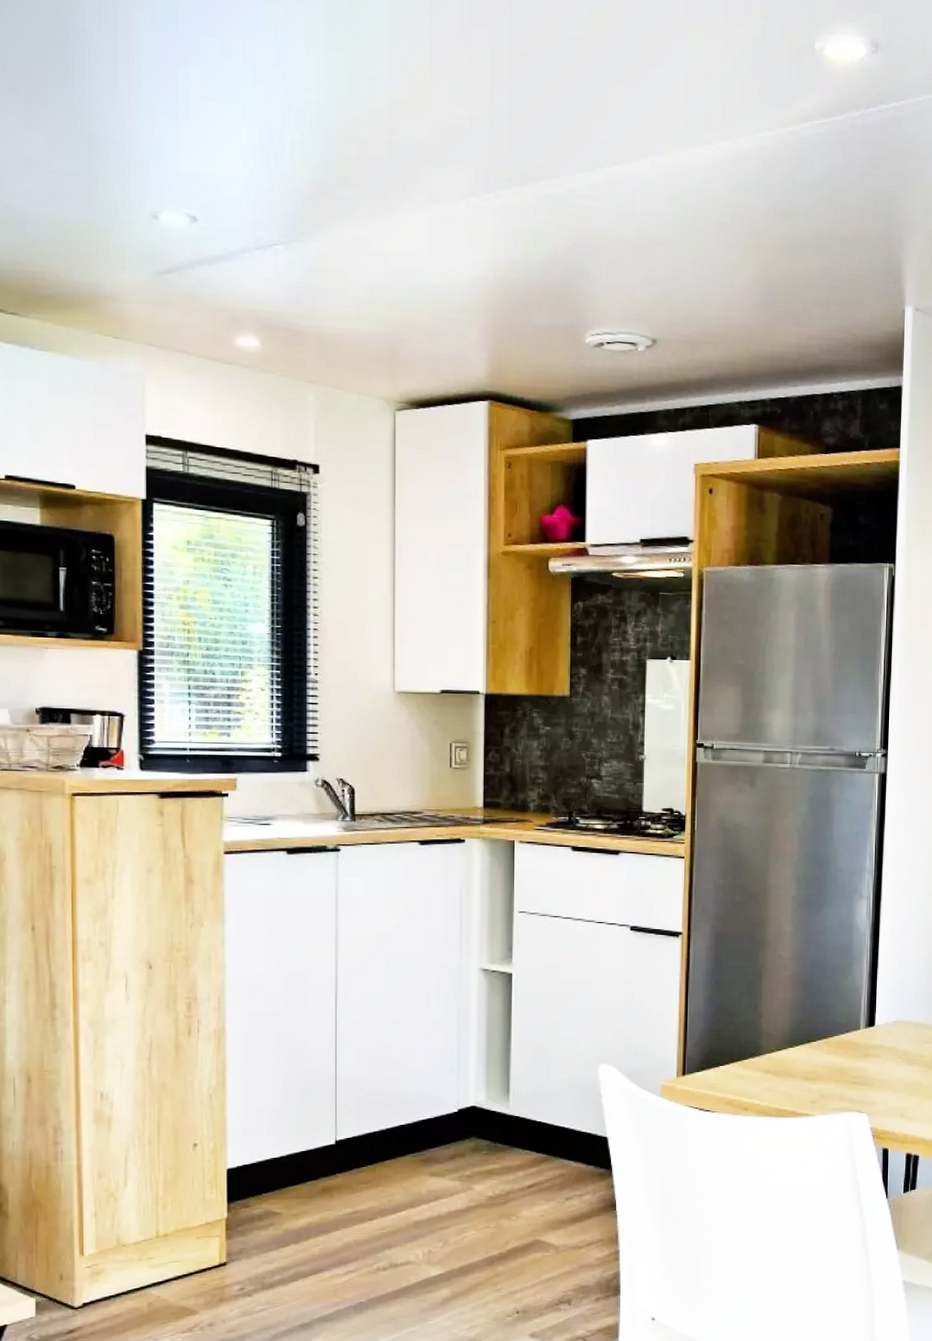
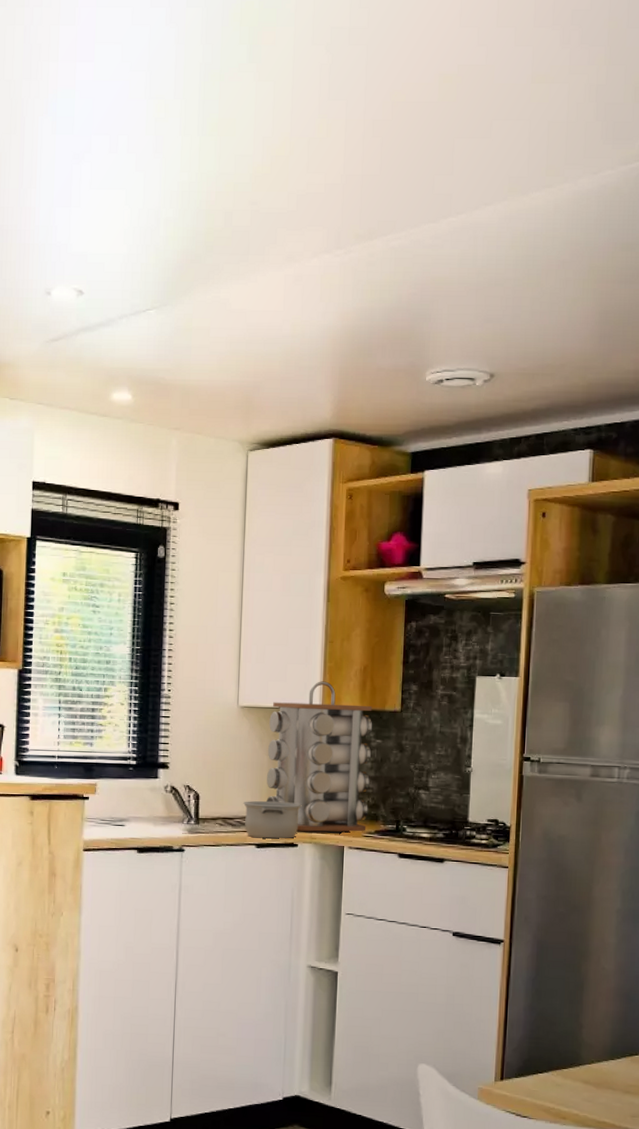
cooking pot: none [404,793,468,835] -> present [244,800,302,839]
spice rack: none [429,664,541,828] -> present [266,681,373,834]

